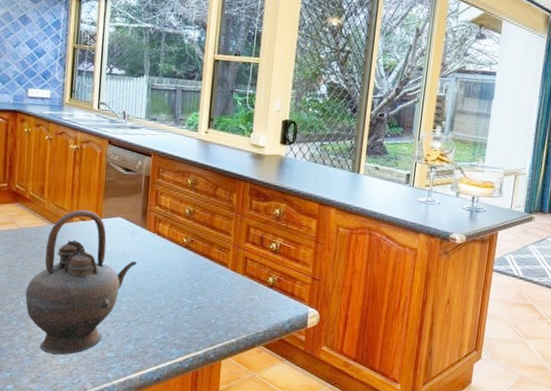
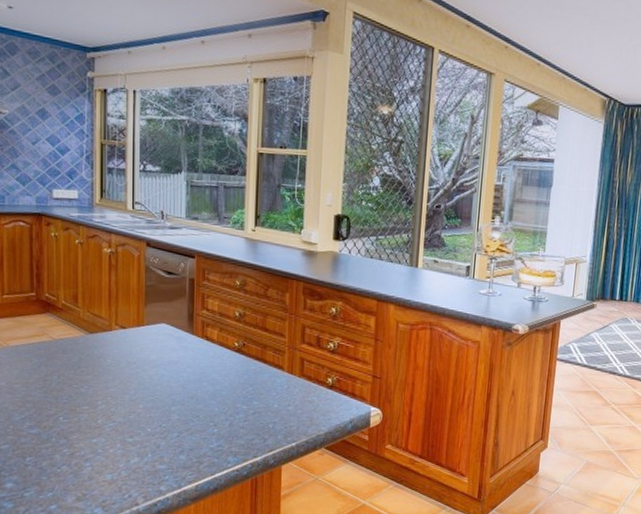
teapot: present [25,209,137,356] -> none [64,317,185,471]

